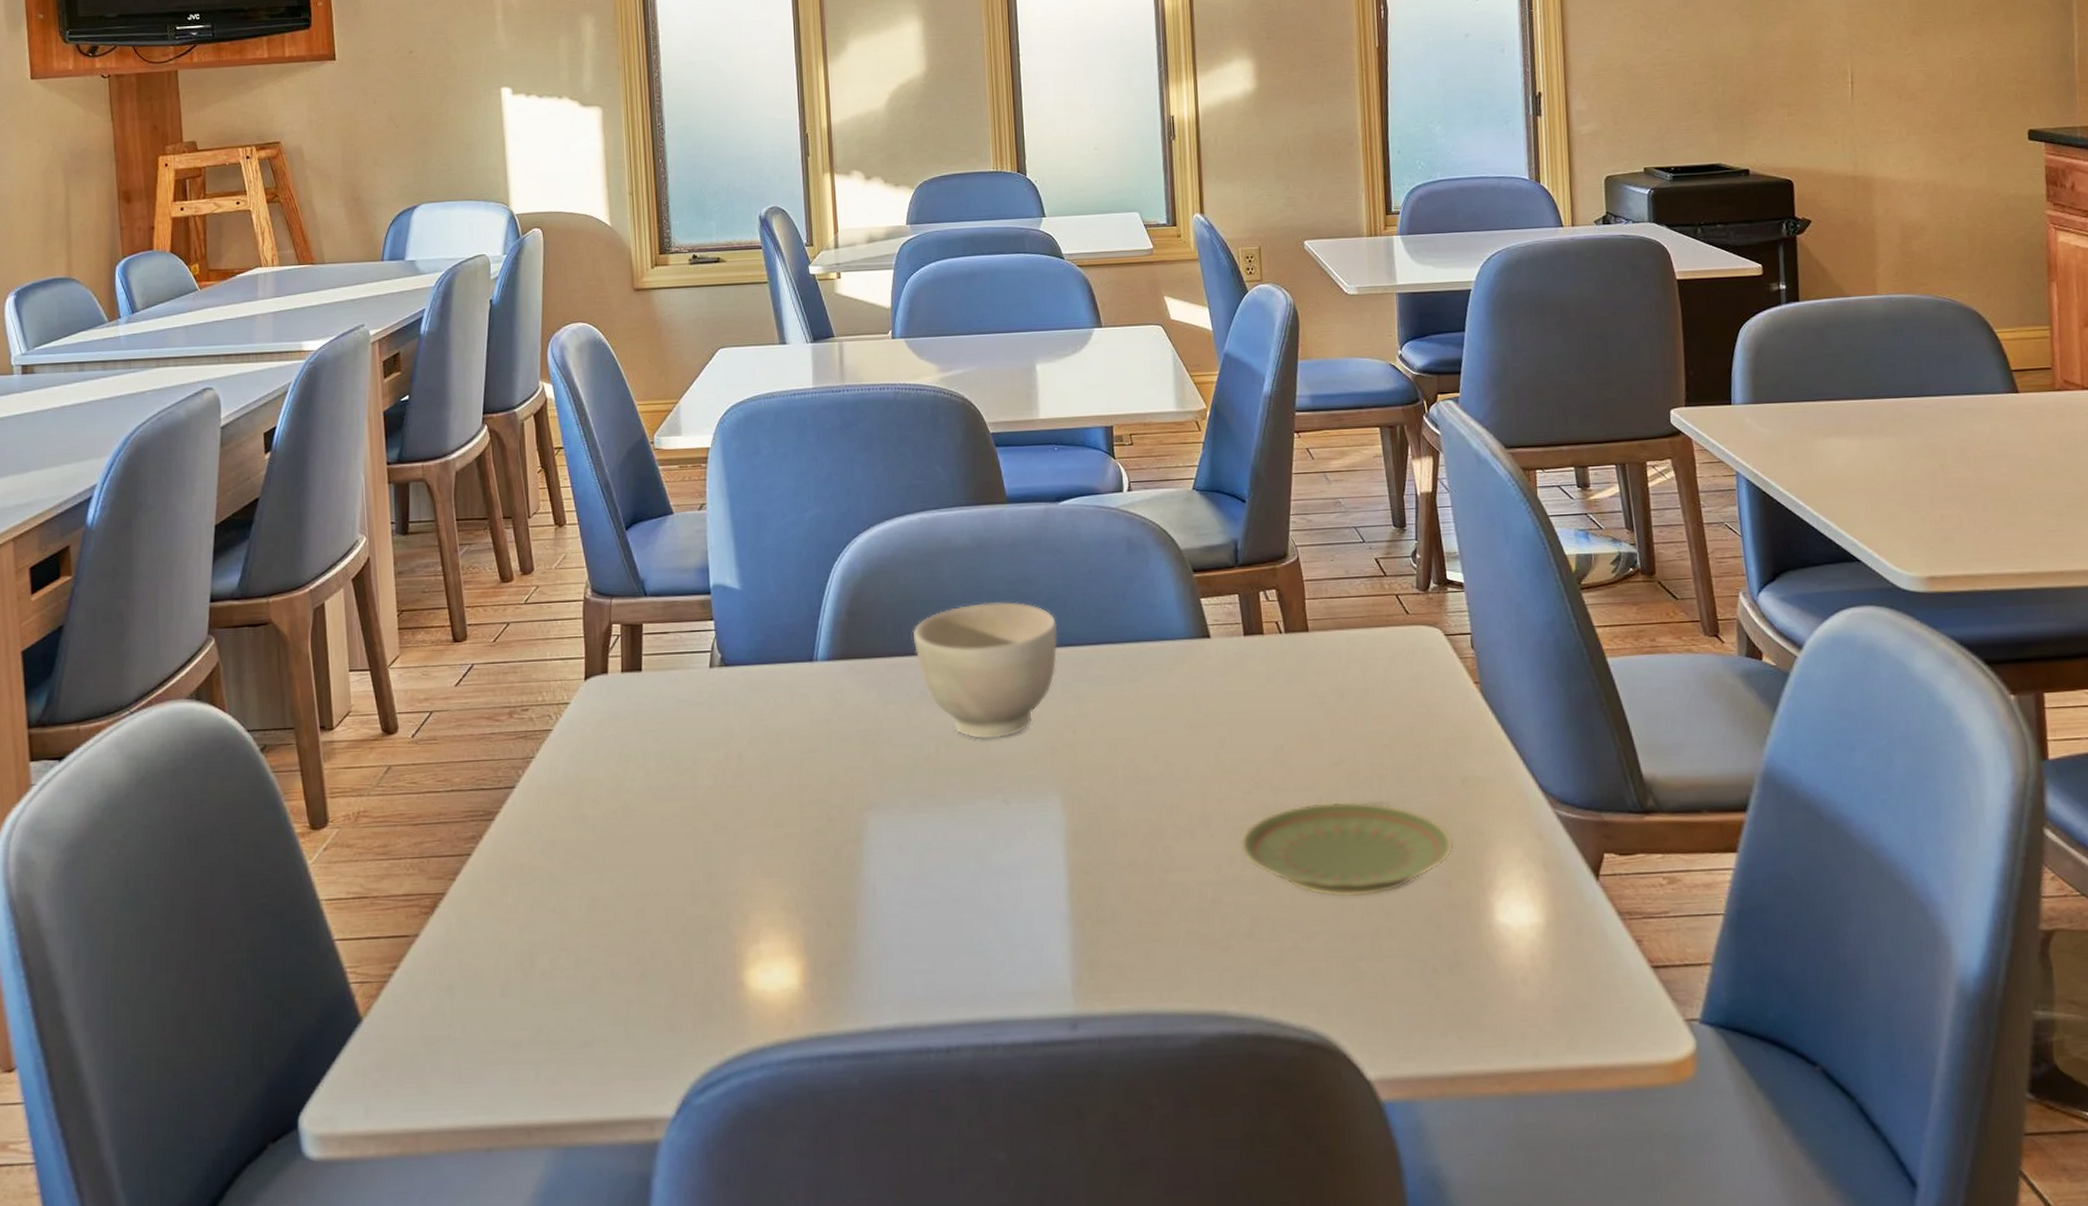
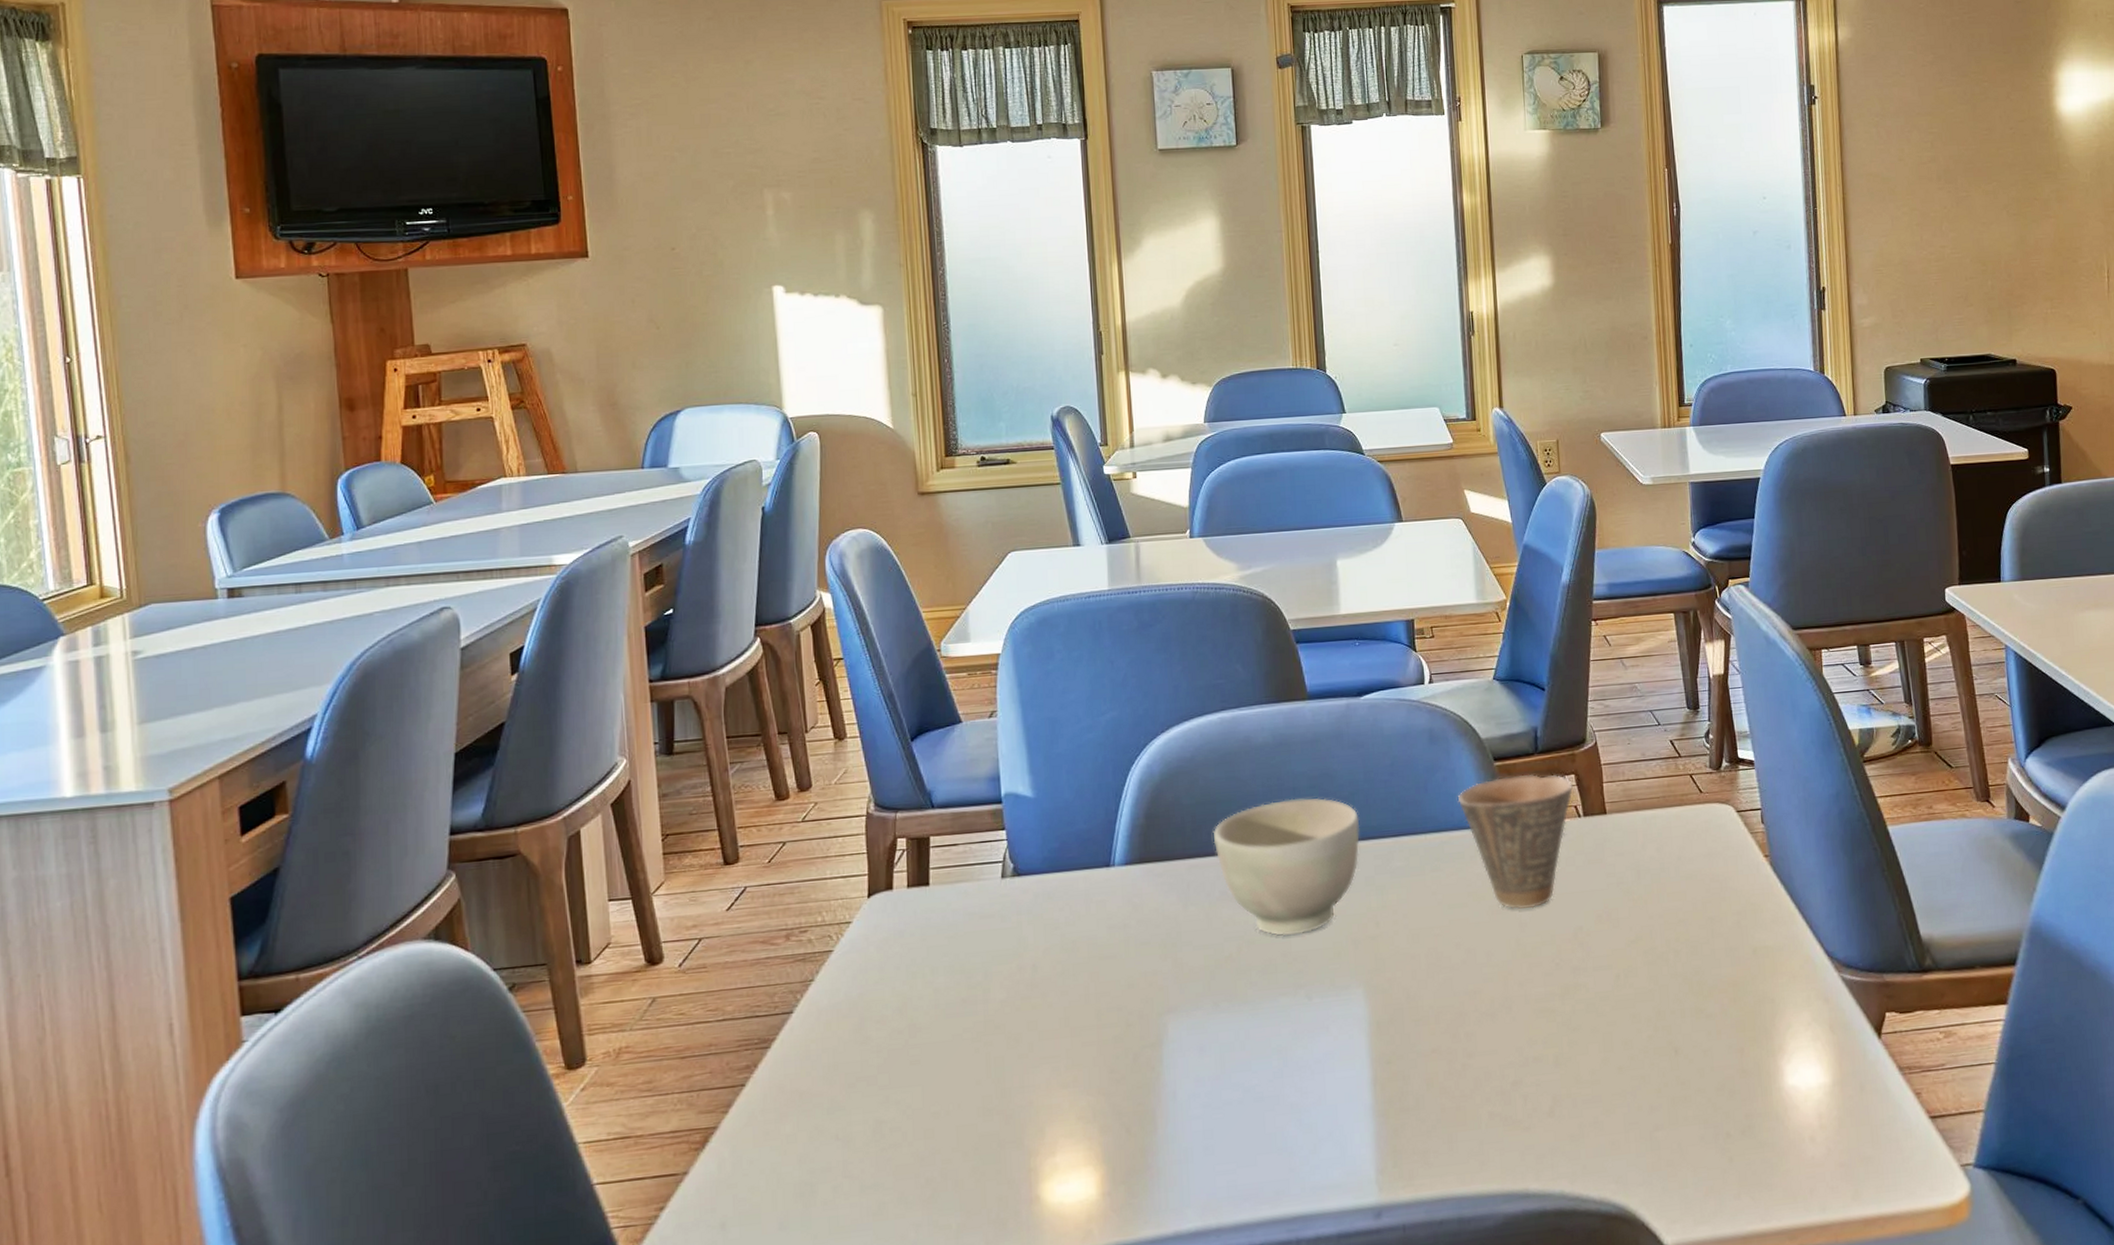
cup: none [1156,588,1275,725] -> present [1457,774,1574,910]
plate: present [1239,800,1454,898] -> none [1540,976,1746,1071]

